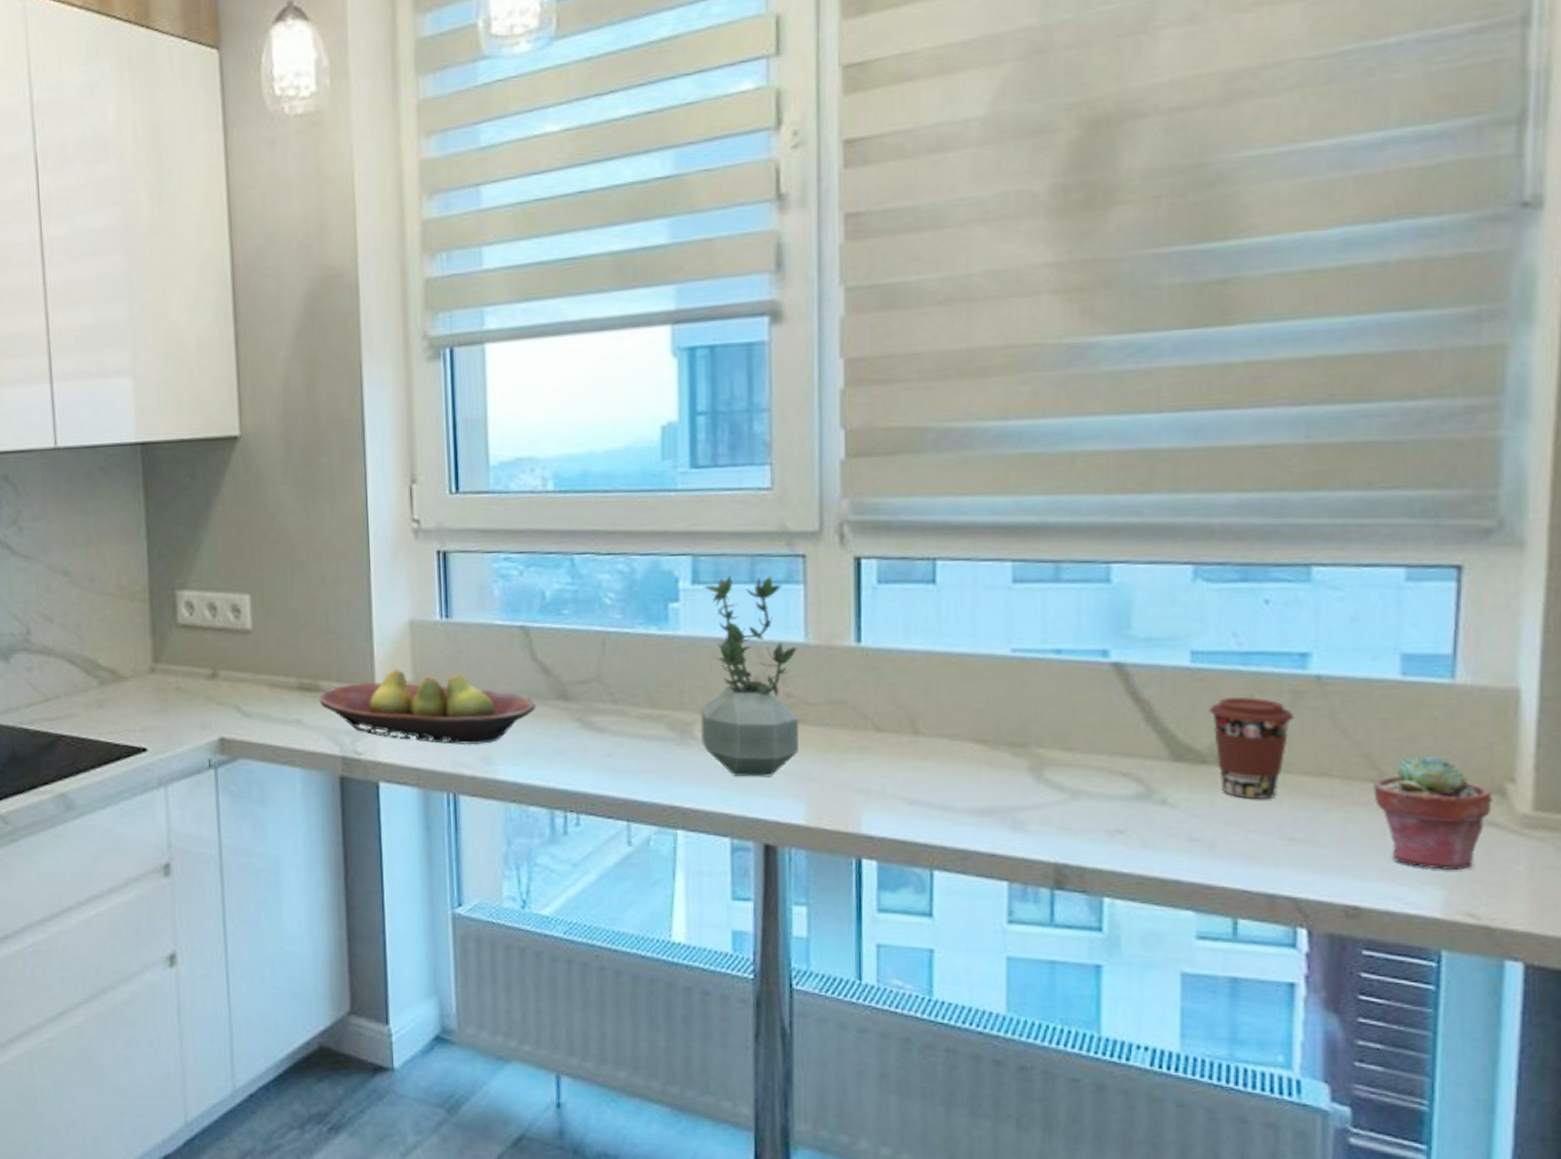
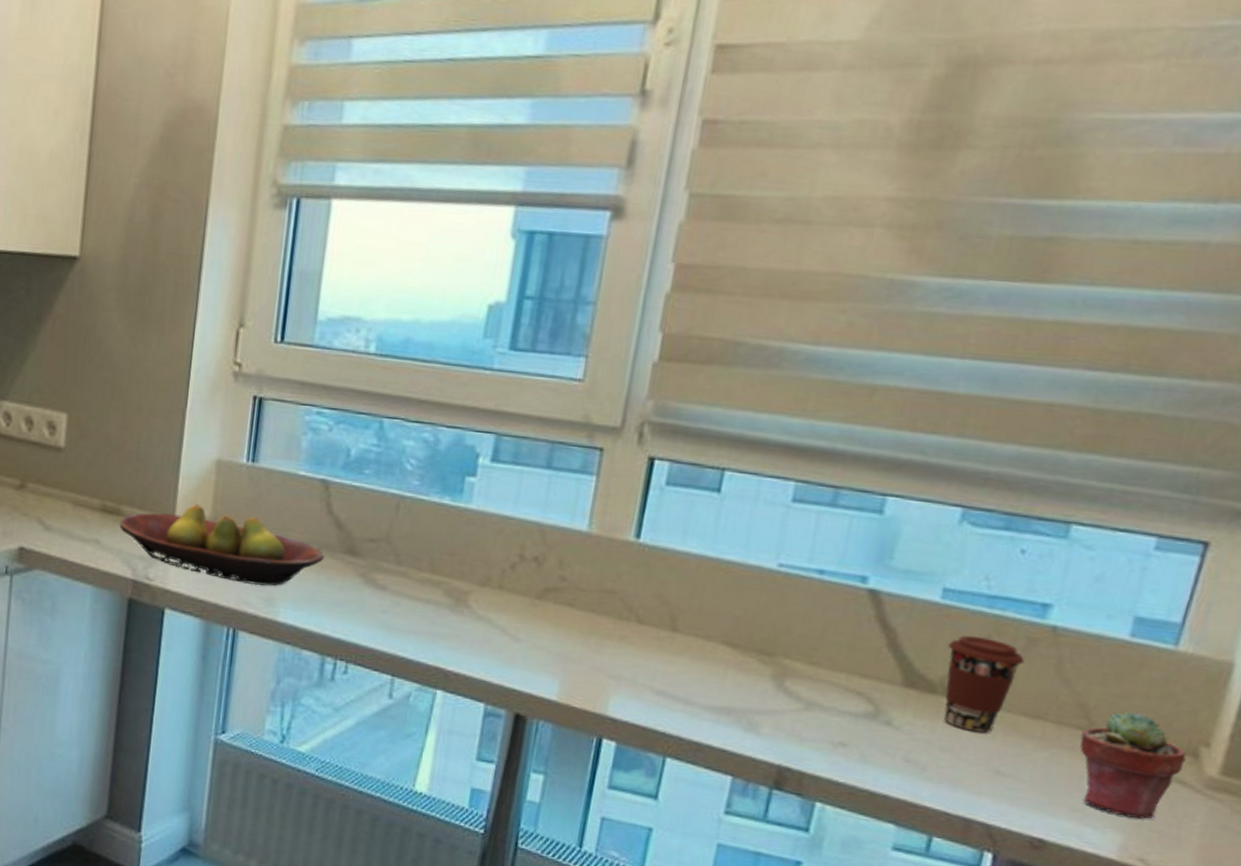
potted plant: present [700,576,800,777] -> none [473,458,579,653]

